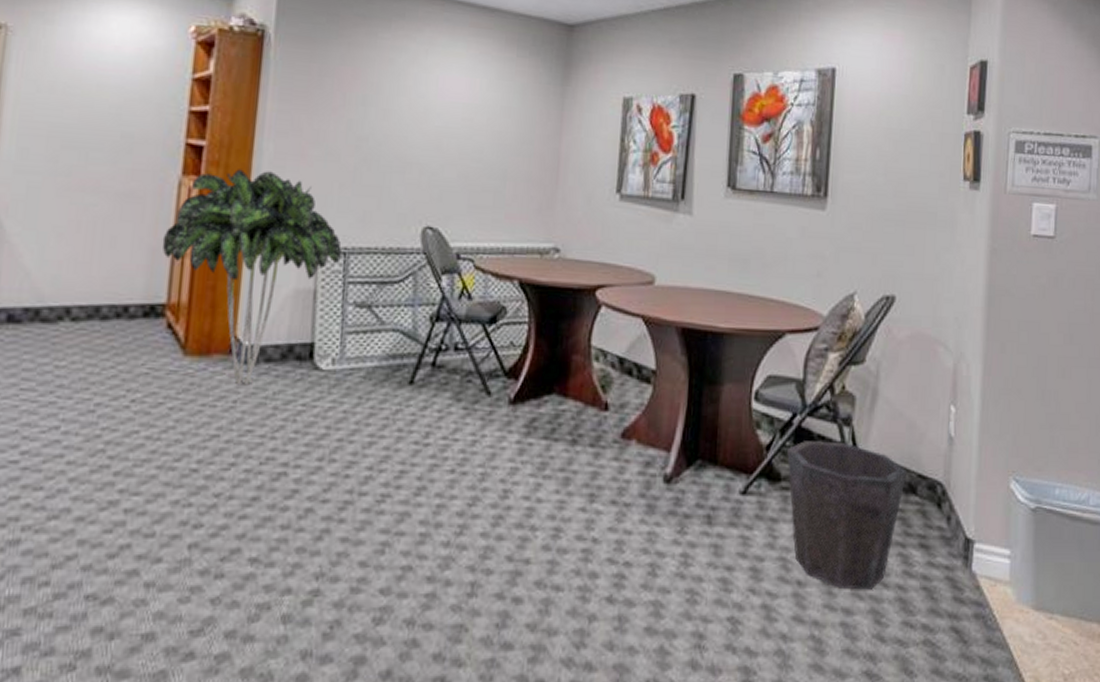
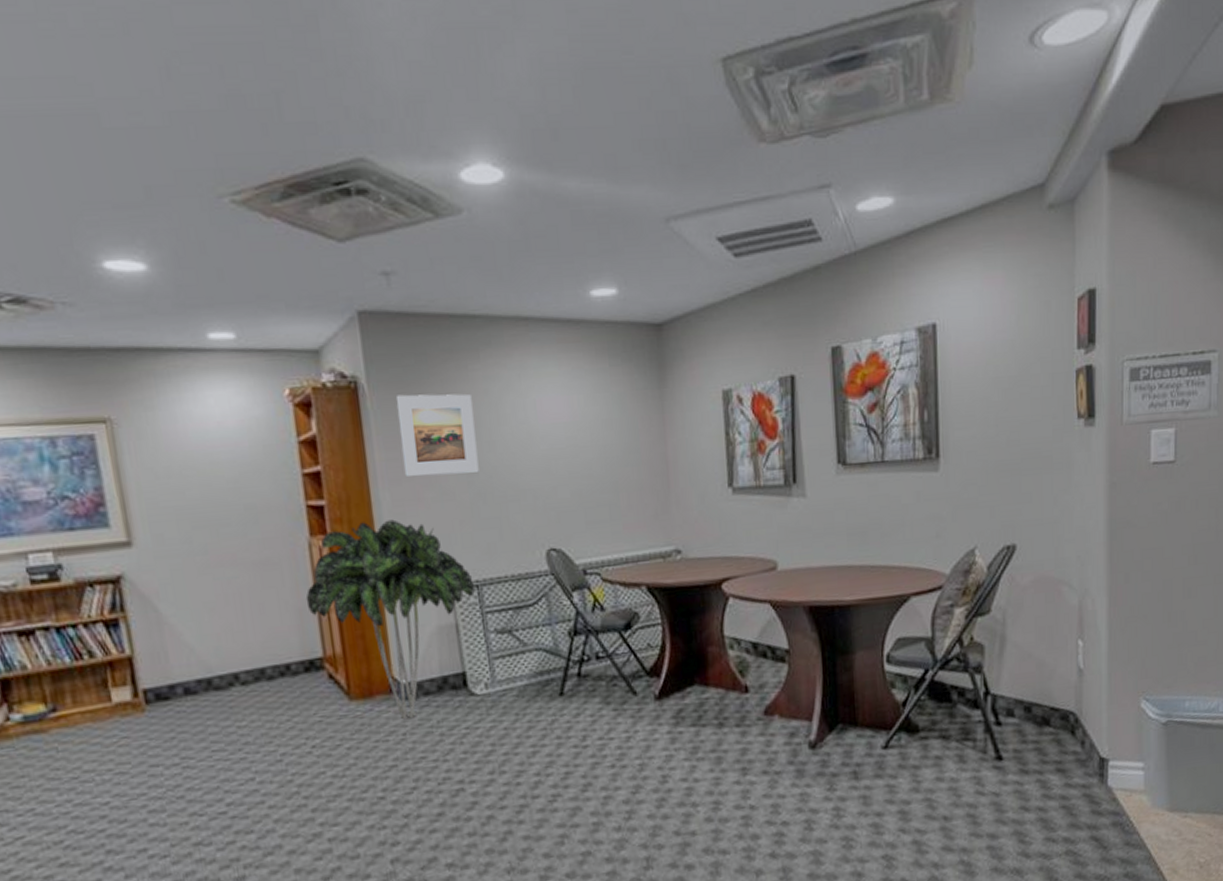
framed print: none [293,49,376,138] -> present [395,394,479,476]
waste bin: present [787,441,908,590] -> none [923,689,1040,818]

